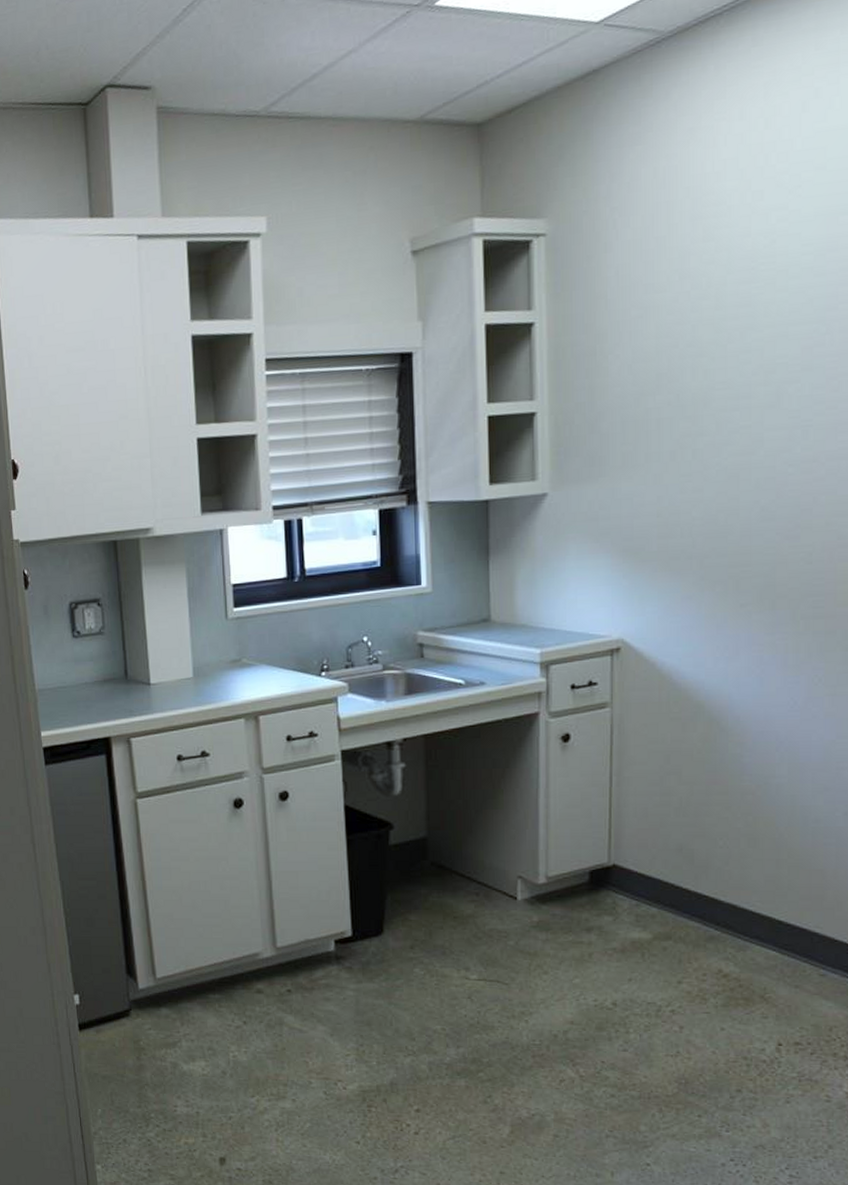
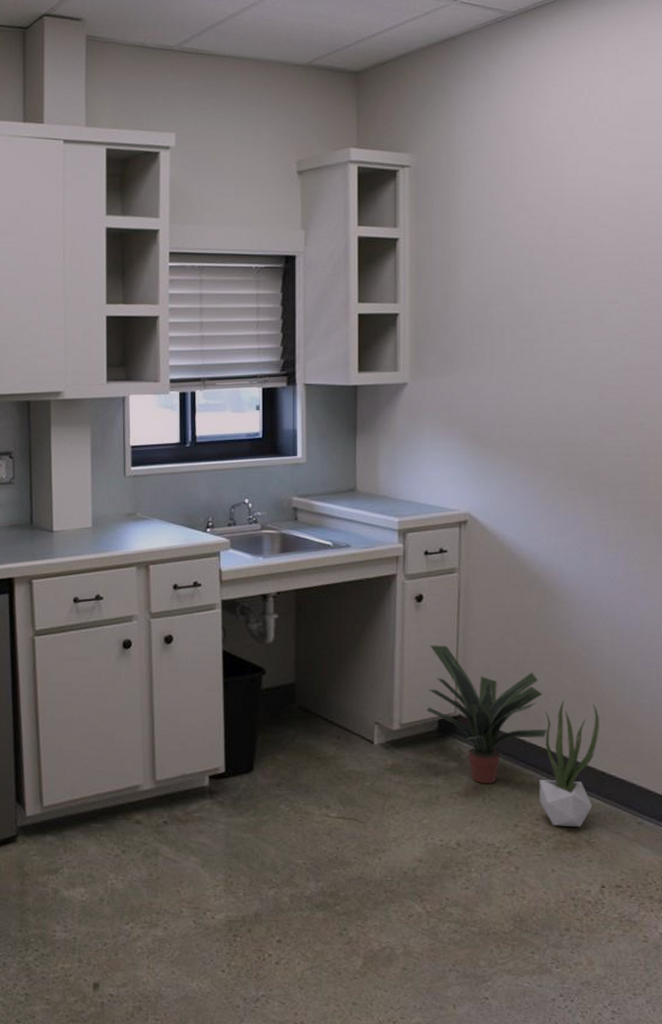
potted plant: none [576,789,714,939] -> present [426,645,547,784]
potted plant: none [706,843,776,981] -> present [539,700,599,827]

